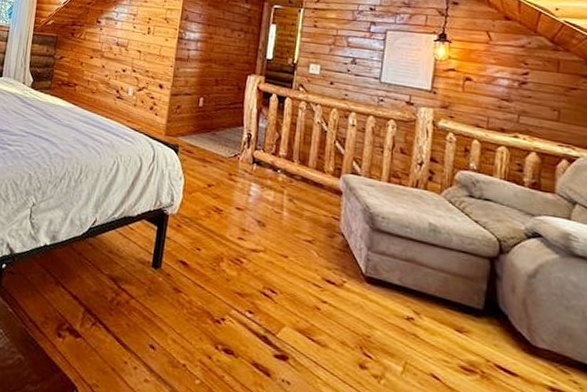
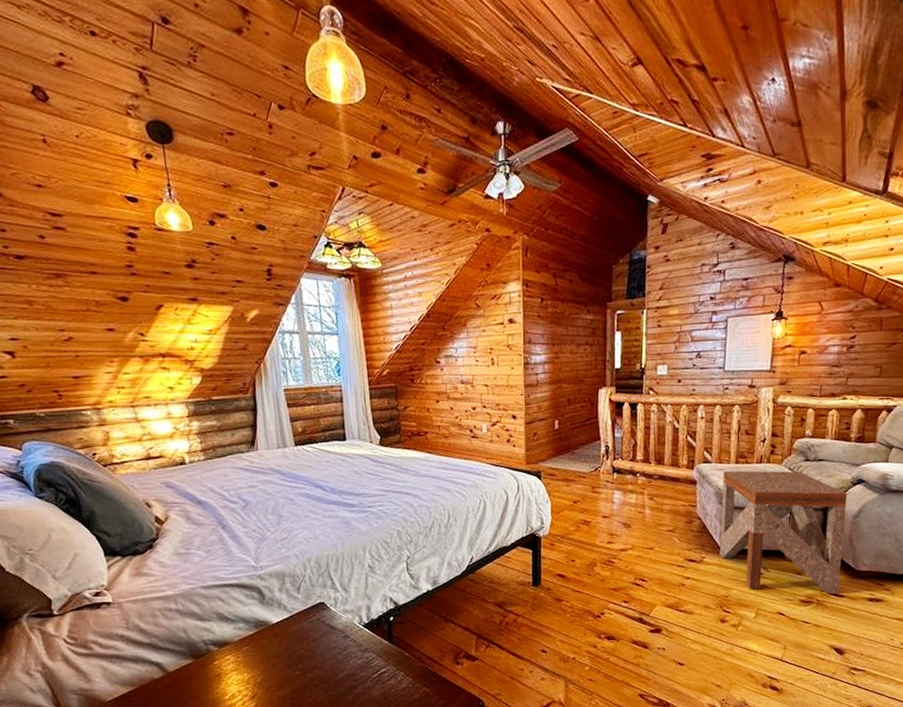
side table: none [363,187,520,370] -> present [719,470,847,594]

